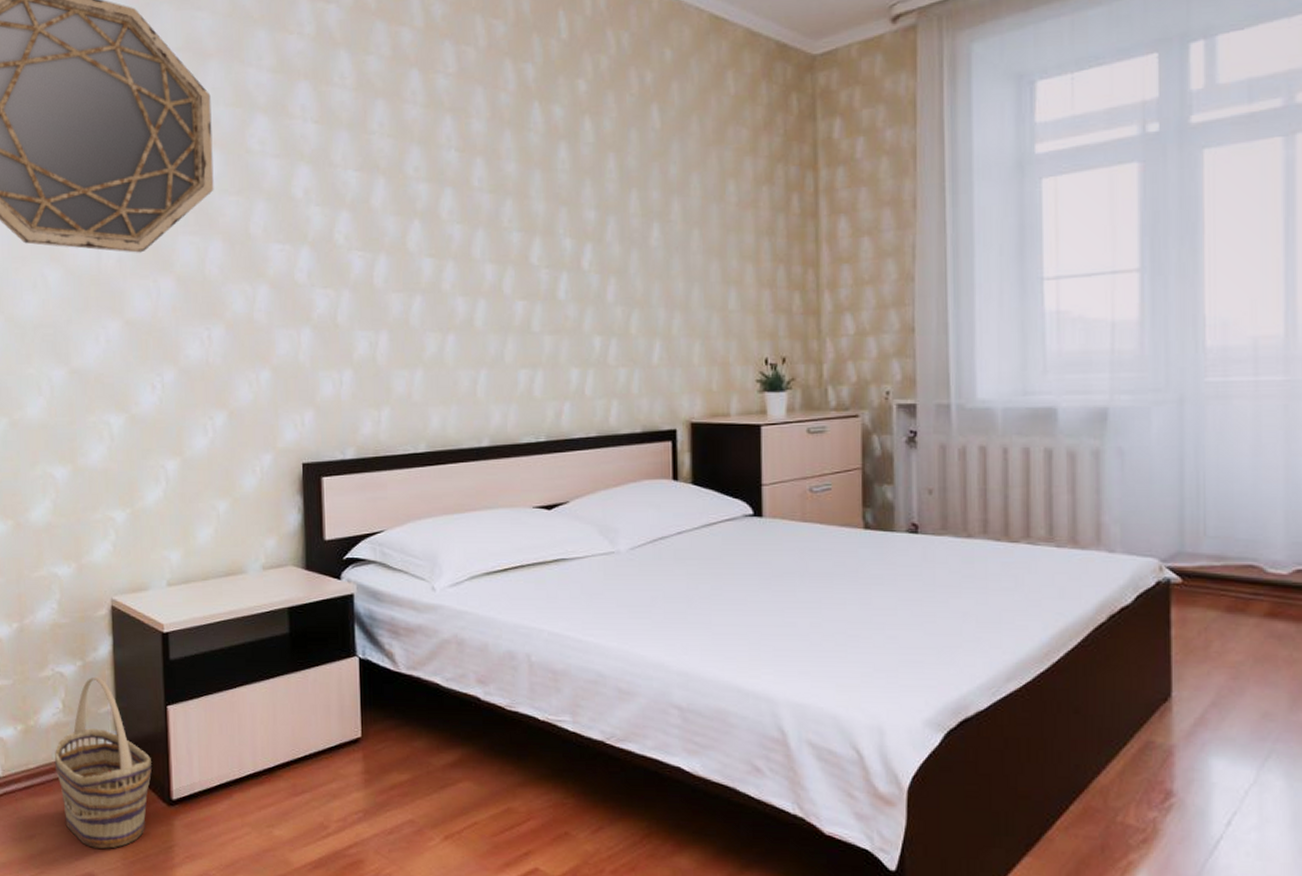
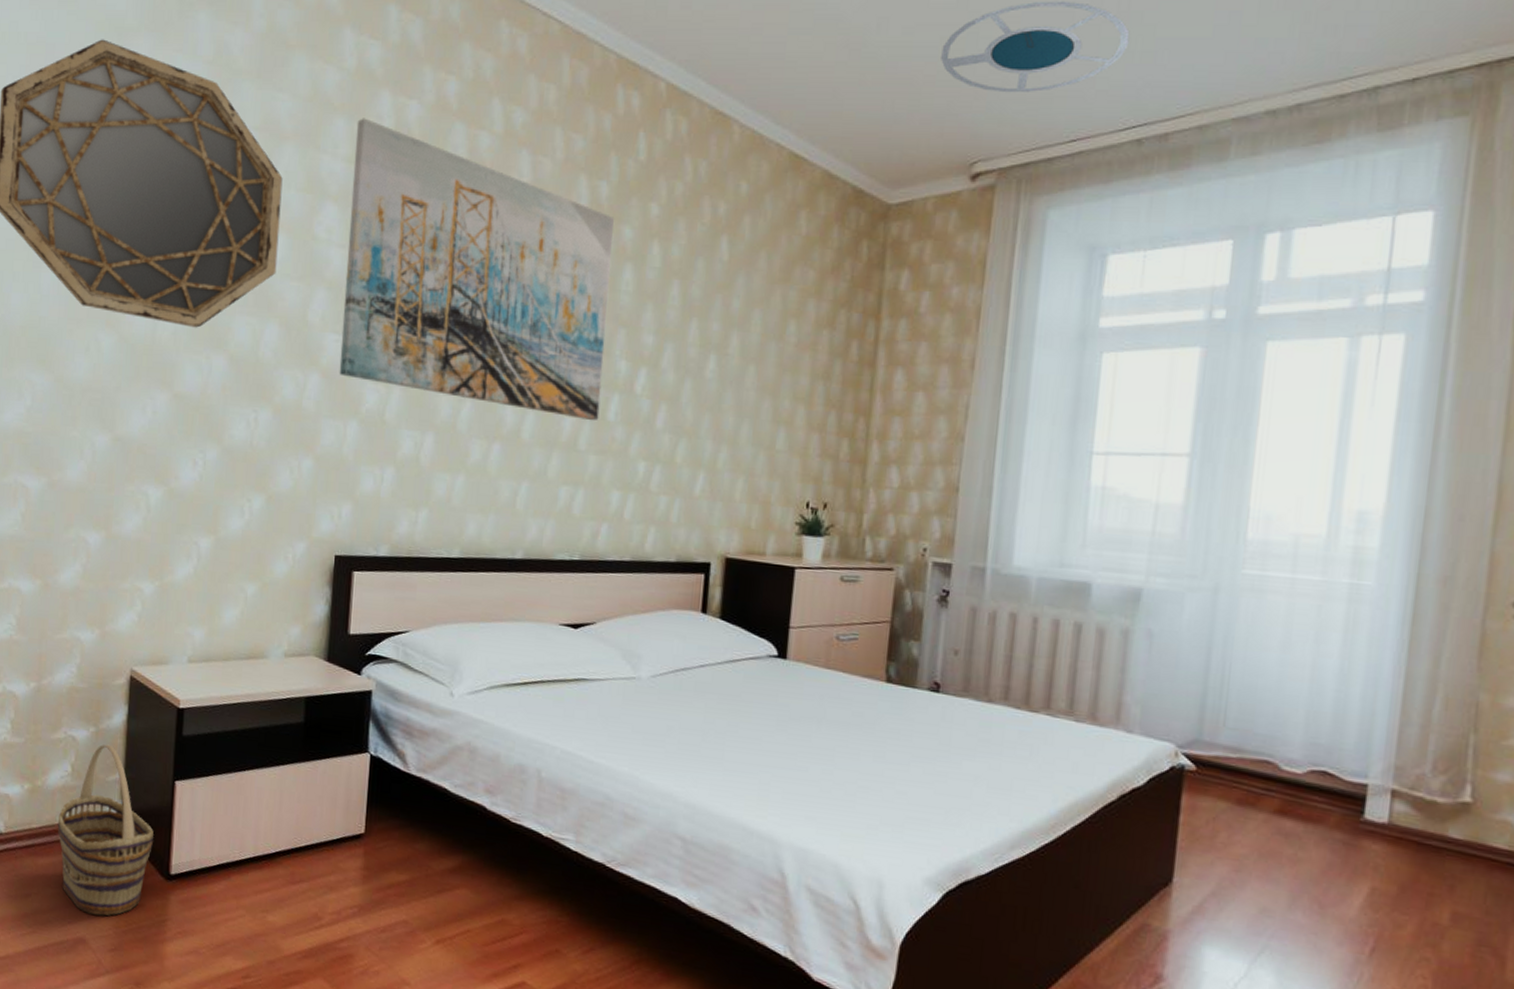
wall art: none [278,27,550,302] -> present [339,118,615,421]

